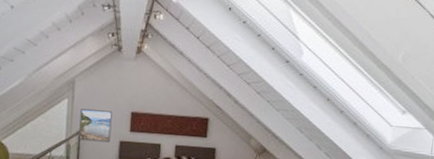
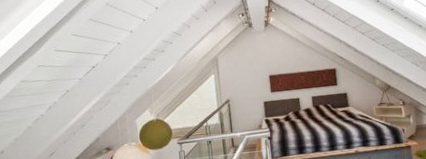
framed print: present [79,109,112,143] -> none [226,78,256,108]

